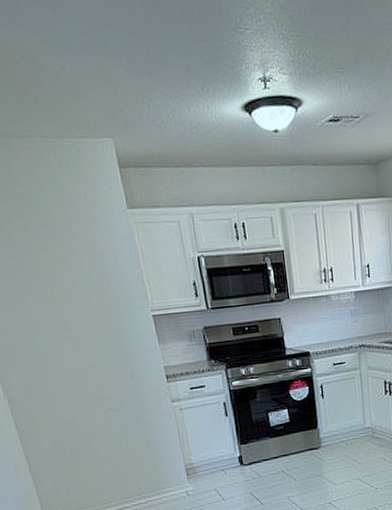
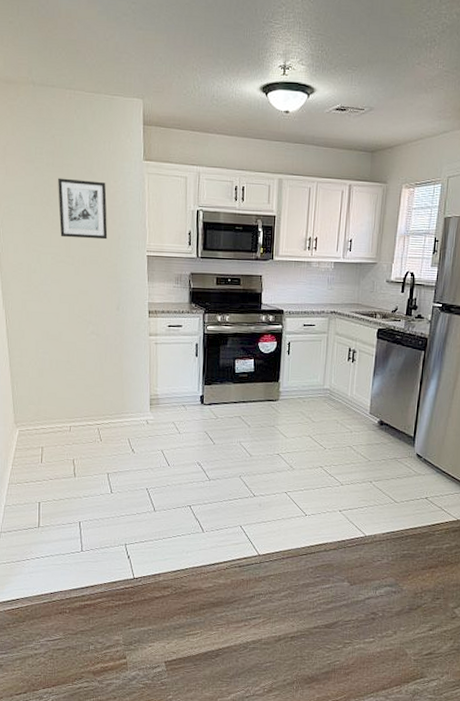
wall art: none [35,240,105,310] -> present [58,178,108,240]

